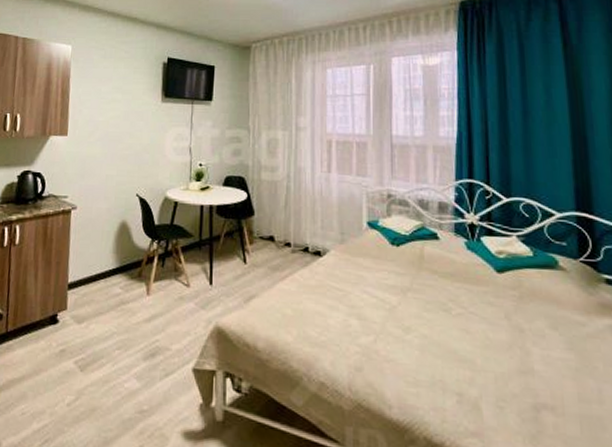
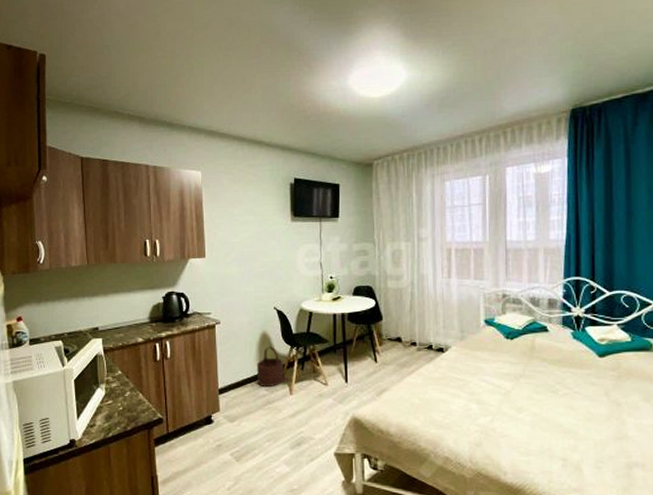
wooden bucket: none [112,237,142,286] -> present [256,346,283,388]

